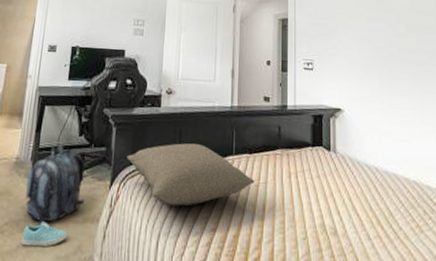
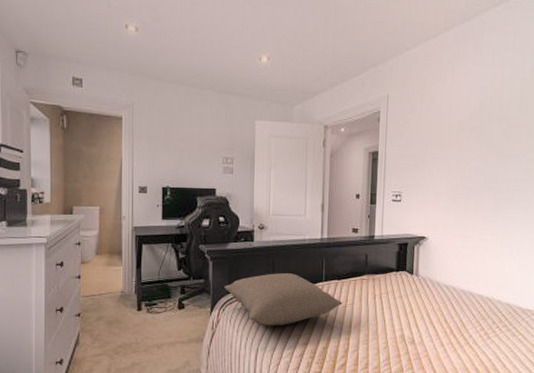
sneaker: present [21,221,68,247] -> none [135,343,176,363]
backpack: present [25,145,86,223] -> none [133,279,188,344]

